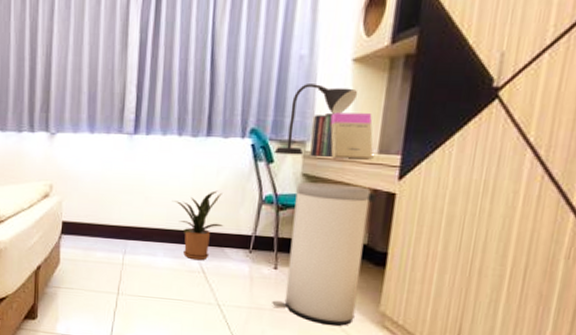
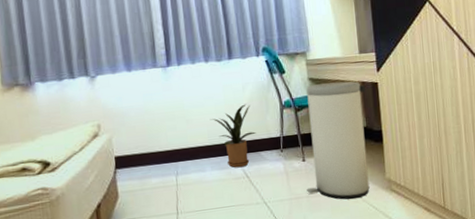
desk lamp: present [274,84,358,155] -> none [284,5,336,66]
books: present [308,112,374,160] -> none [307,23,357,64]

